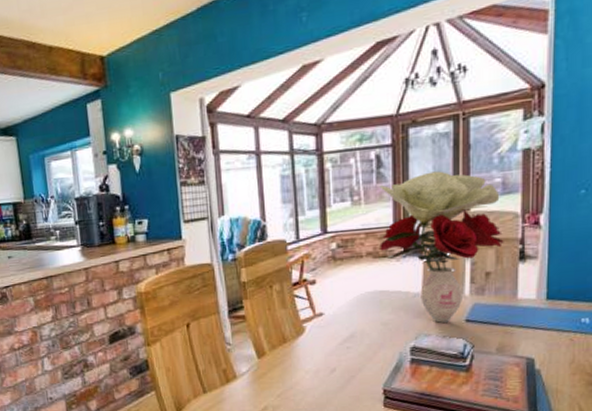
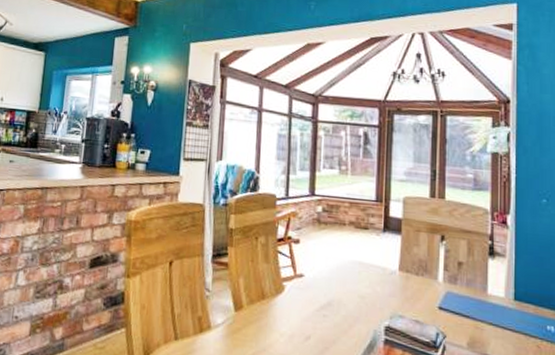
flower bouquet: present [380,171,504,323] -> none [362,157,475,306]

